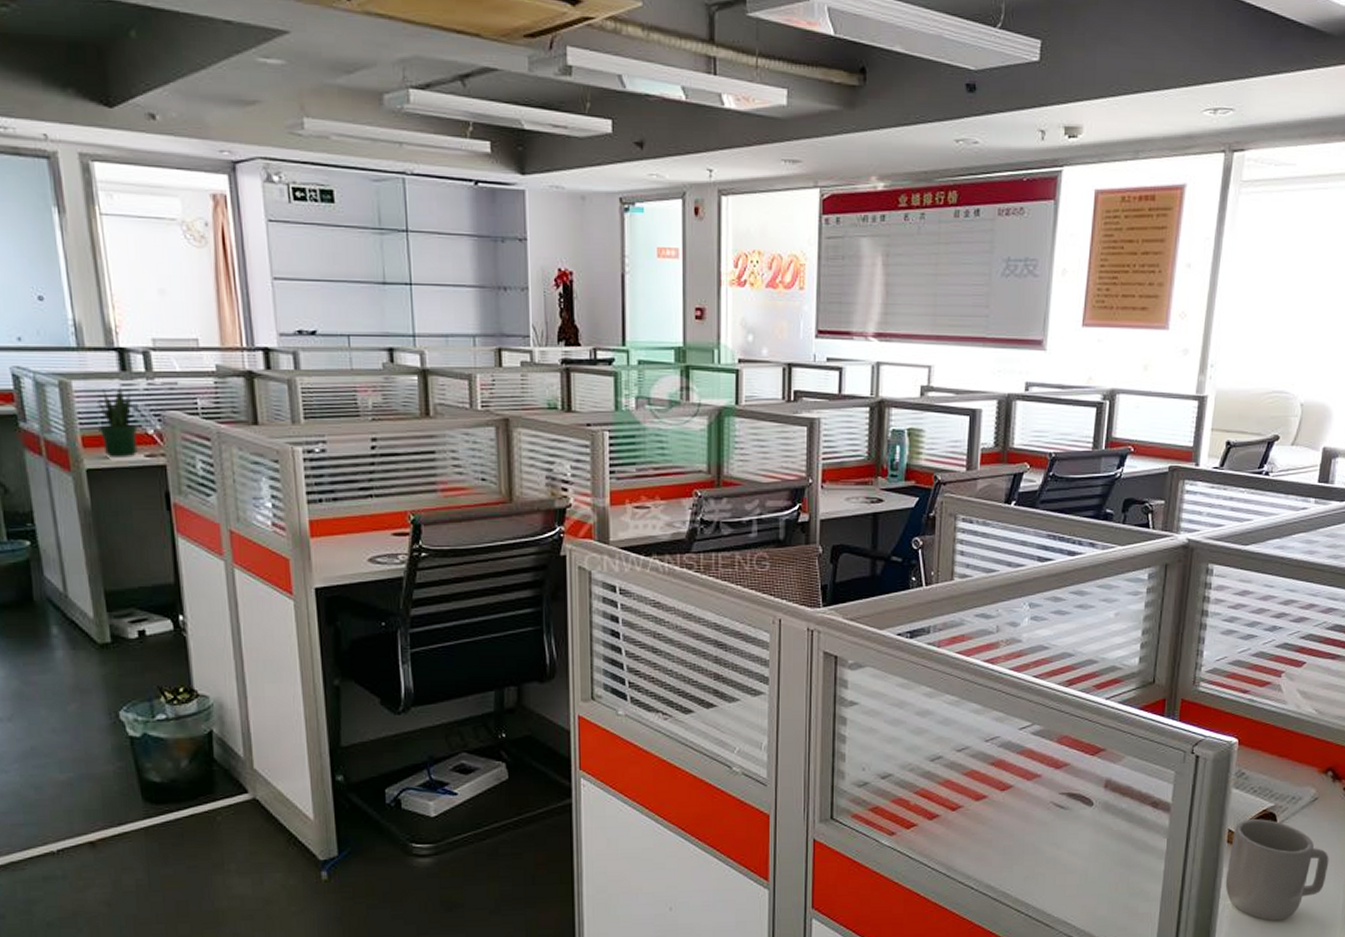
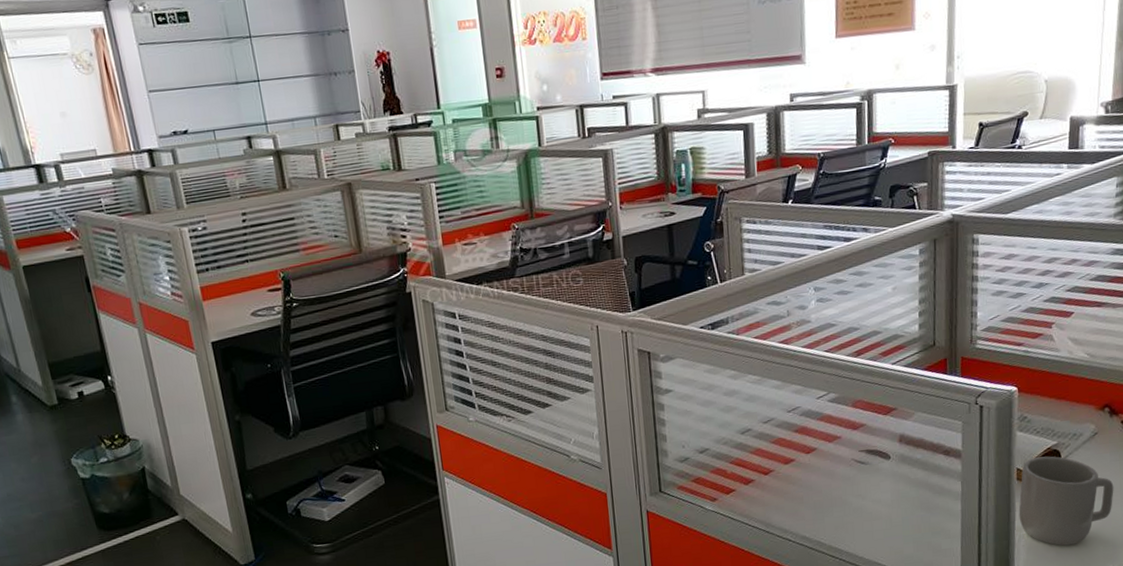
planter: present [97,387,138,457] -> none [24,196,60,255]

